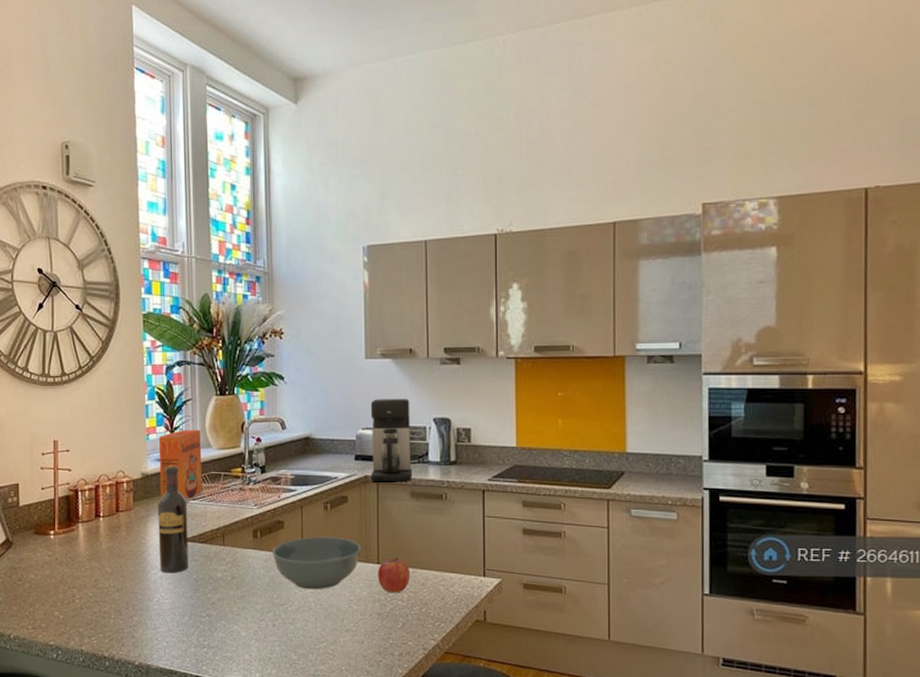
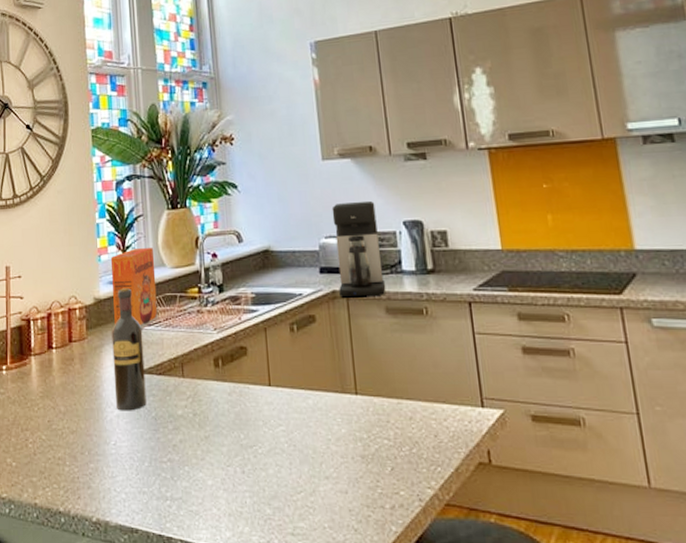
bowl: present [271,536,361,590] -> none [235,363,336,428]
fruit: present [378,557,411,593] -> none [356,386,396,430]

